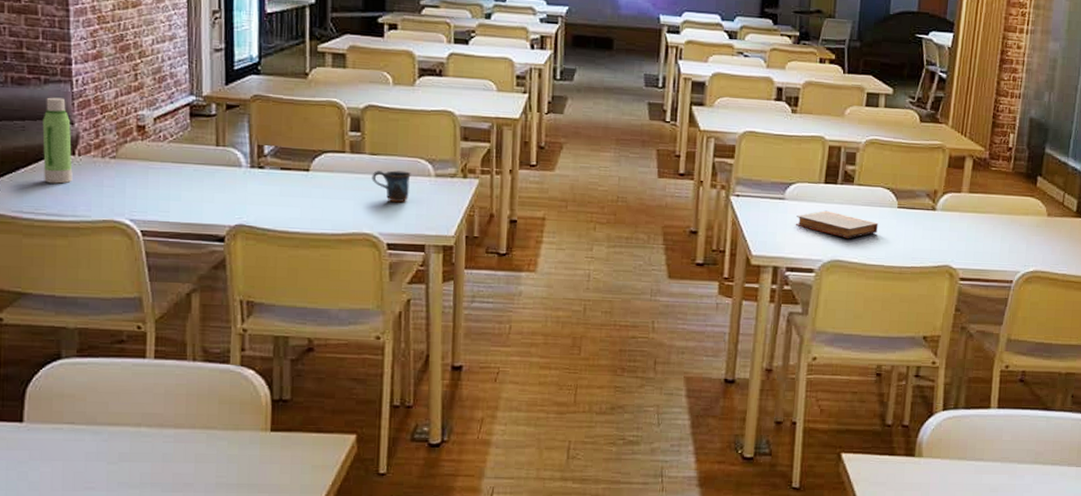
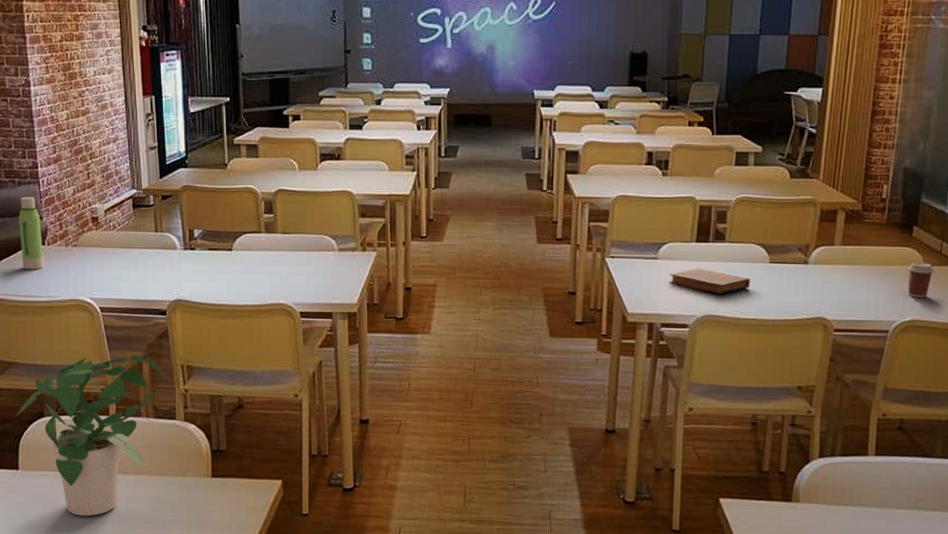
potted plant: none [23,287,225,478] -> present [15,354,170,516]
mug: present [372,170,411,203] -> none [284,247,318,276]
coffee cup: none [1031,213,1057,249] -> present [907,262,935,298]

